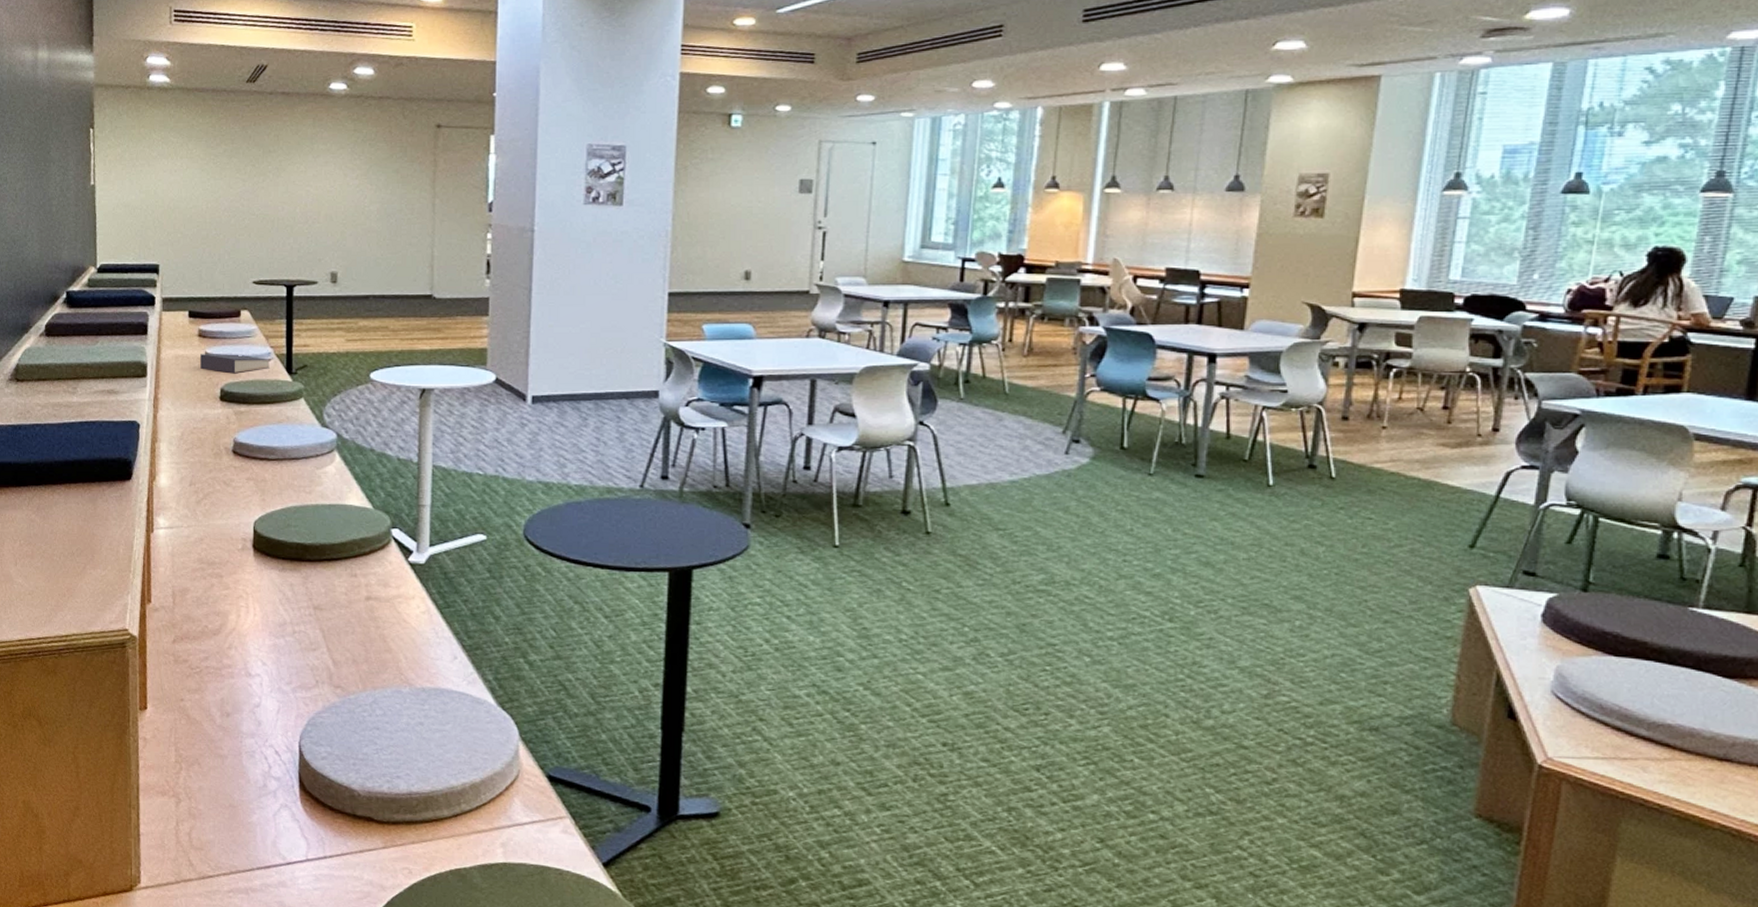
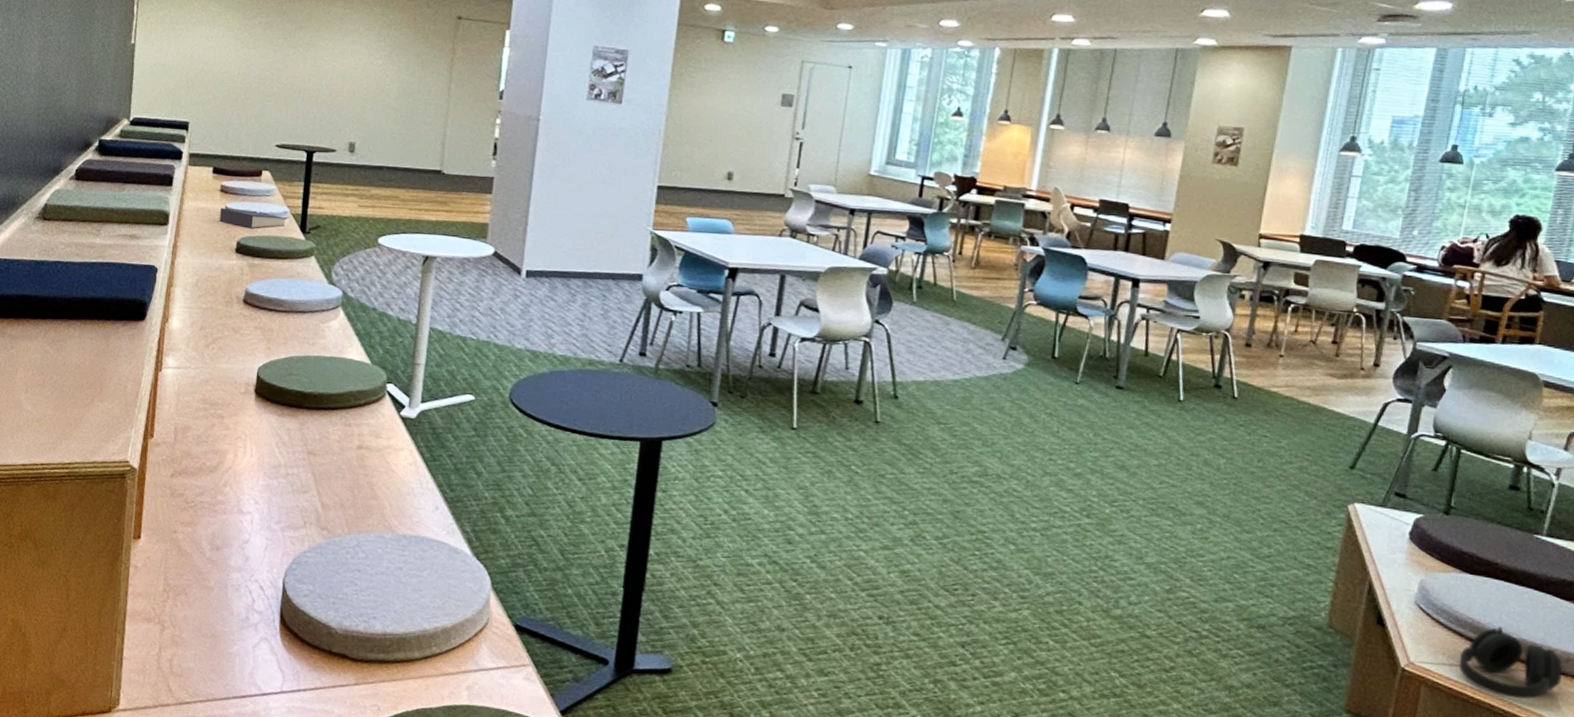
headphones: none [1605,712,1728,792] -> present [1458,626,1563,700]

